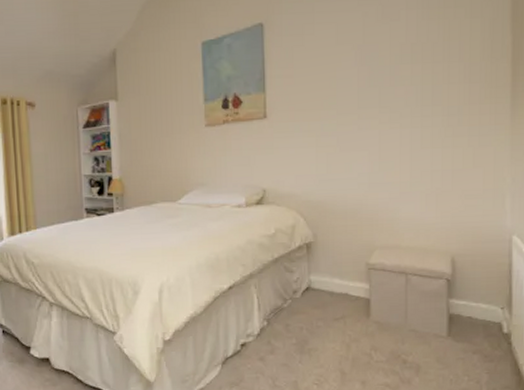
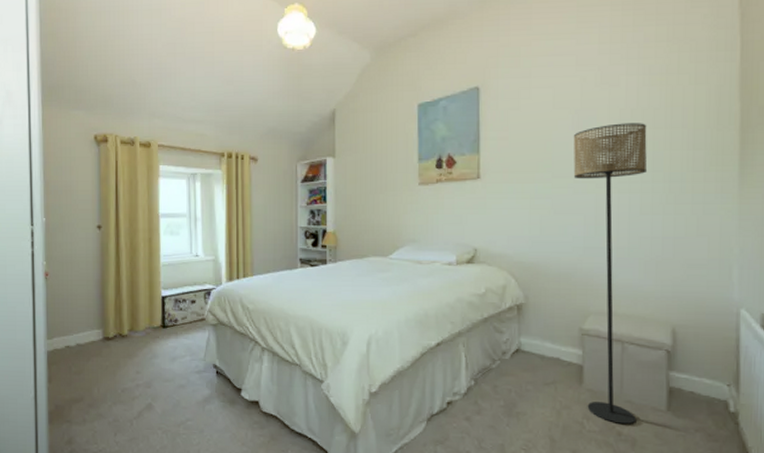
floor lamp: none [356,57,427,353] -> present [573,123,648,425]

